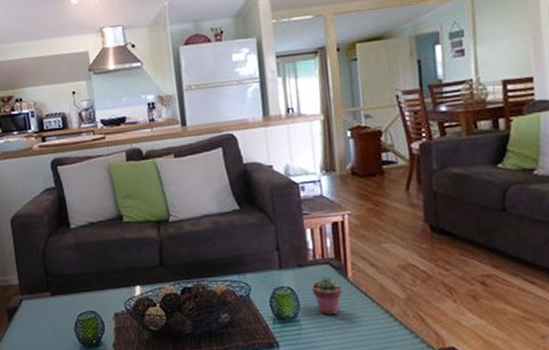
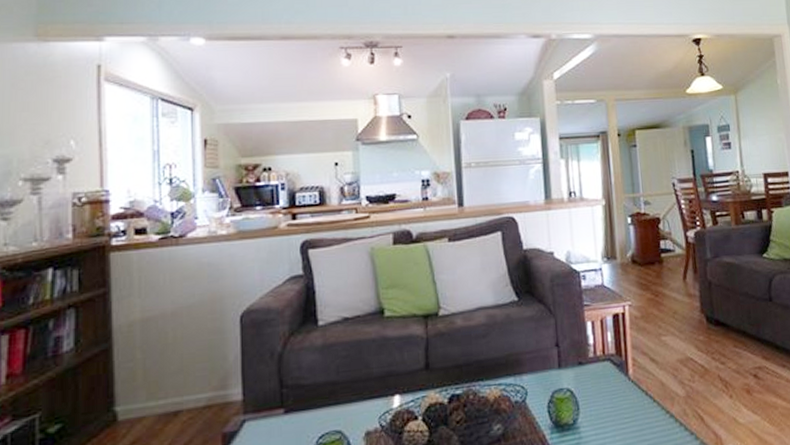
potted succulent: present [312,275,342,316] -> none [592,373,622,420]

